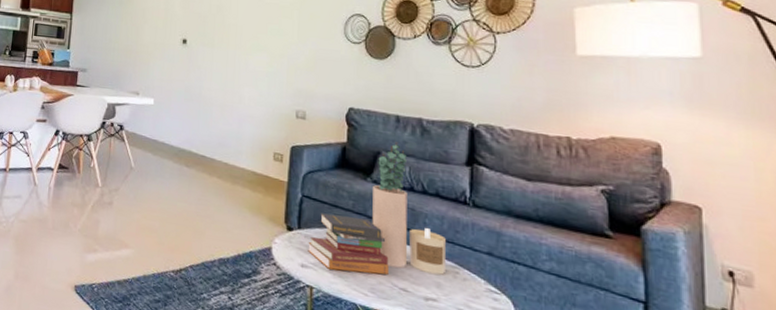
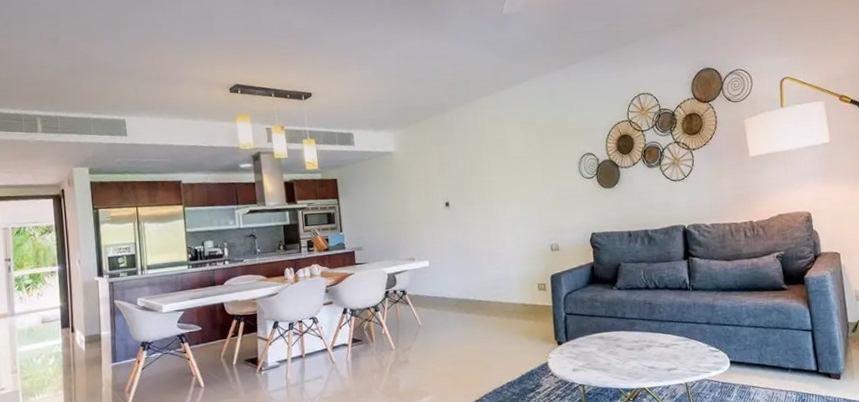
books: present [308,213,389,275] -> none [576,320,639,367]
vase: present [372,142,407,269] -> none [618,253,651,353]
candle: present [408,228,447,275] -> none [649,315,679,350]

